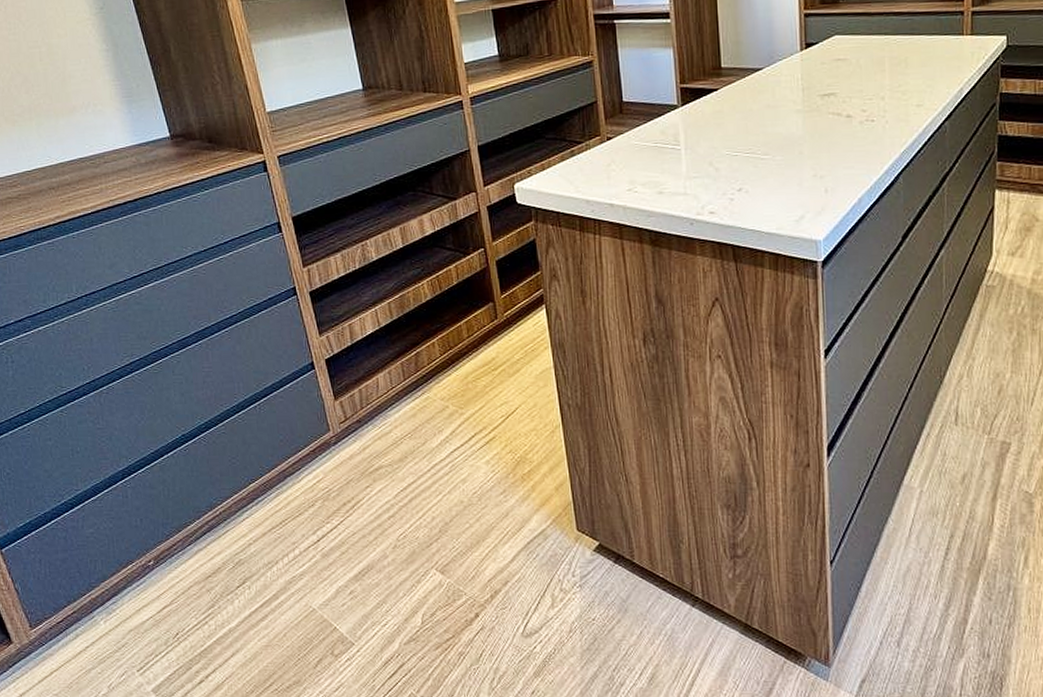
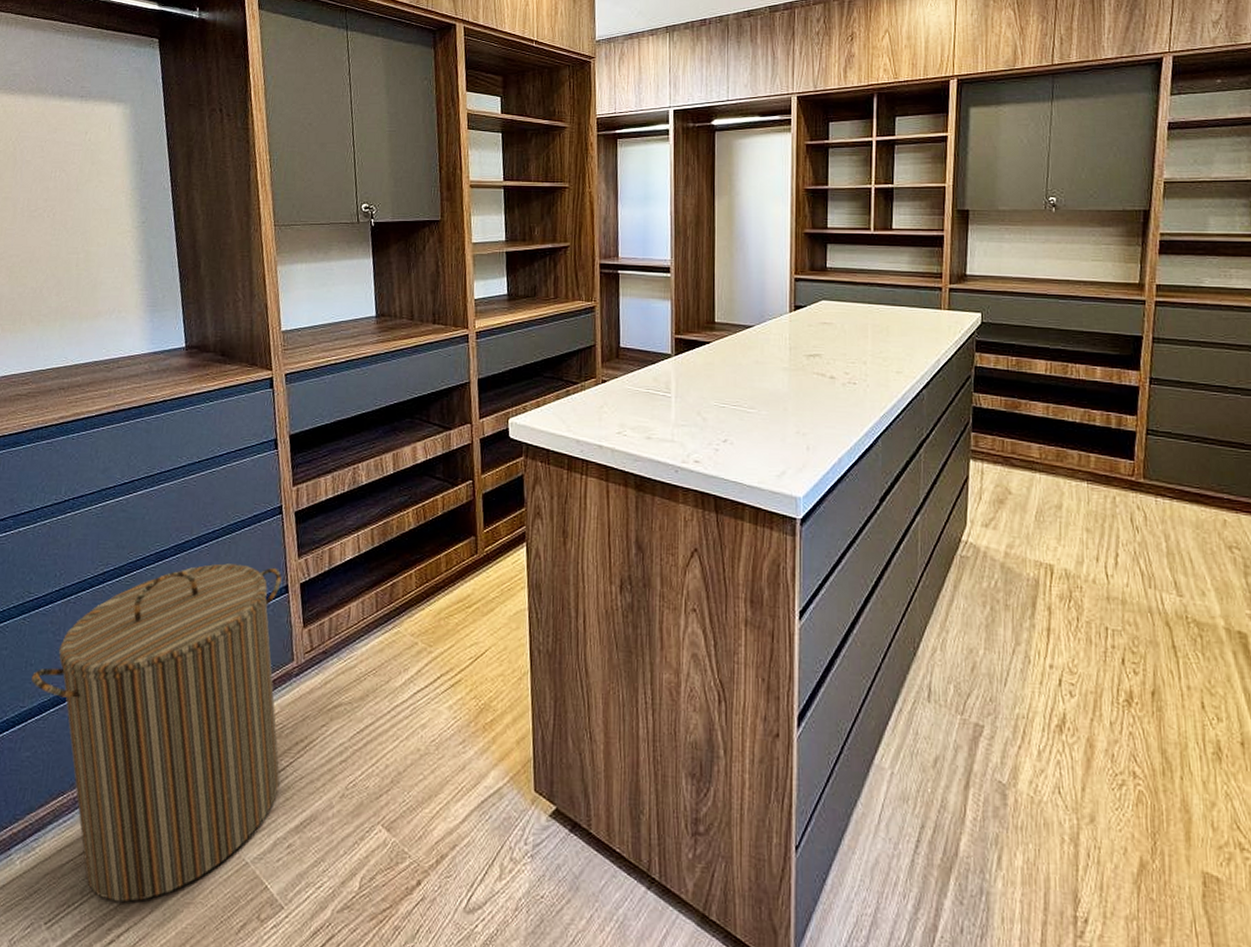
laundry hamper: none [80,346,335,648] -> present [31,563,282,902]

